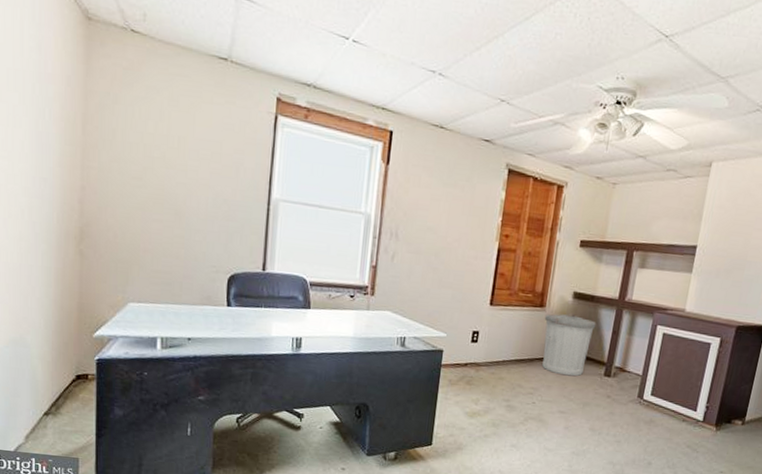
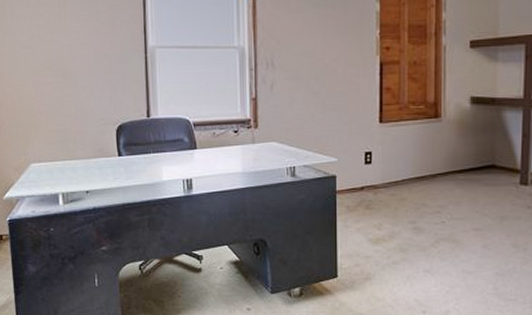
trash can: present [542,313,597,377] -> none [441,120,502,189]

